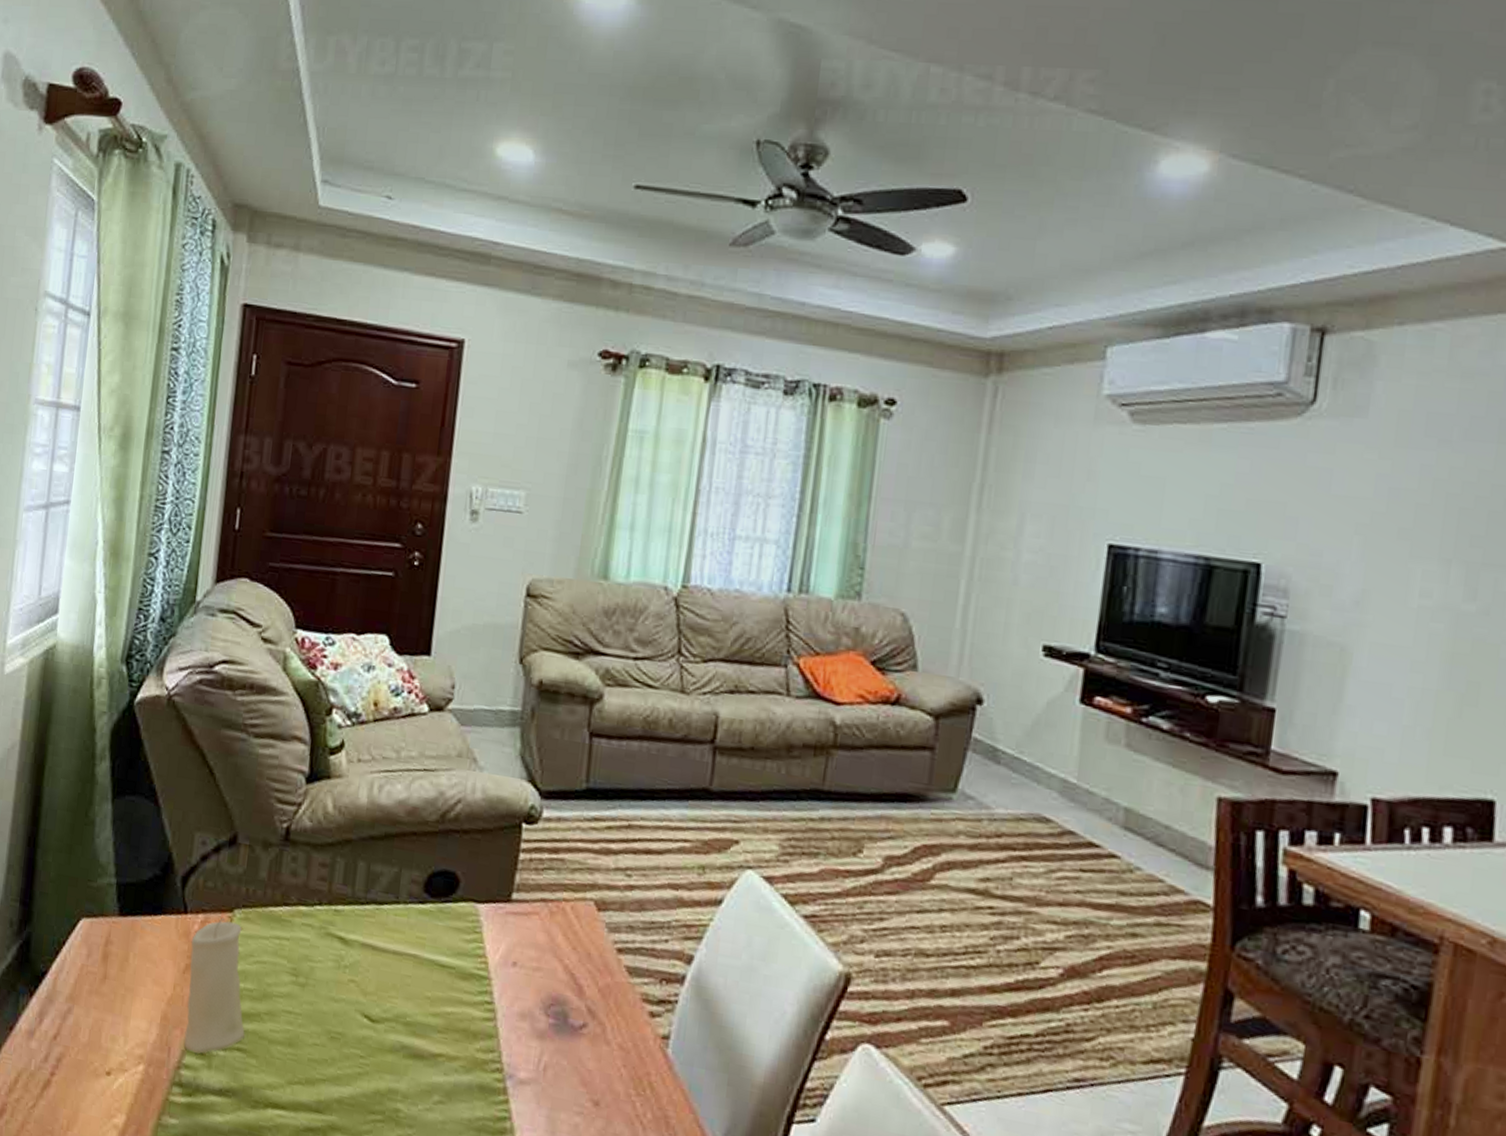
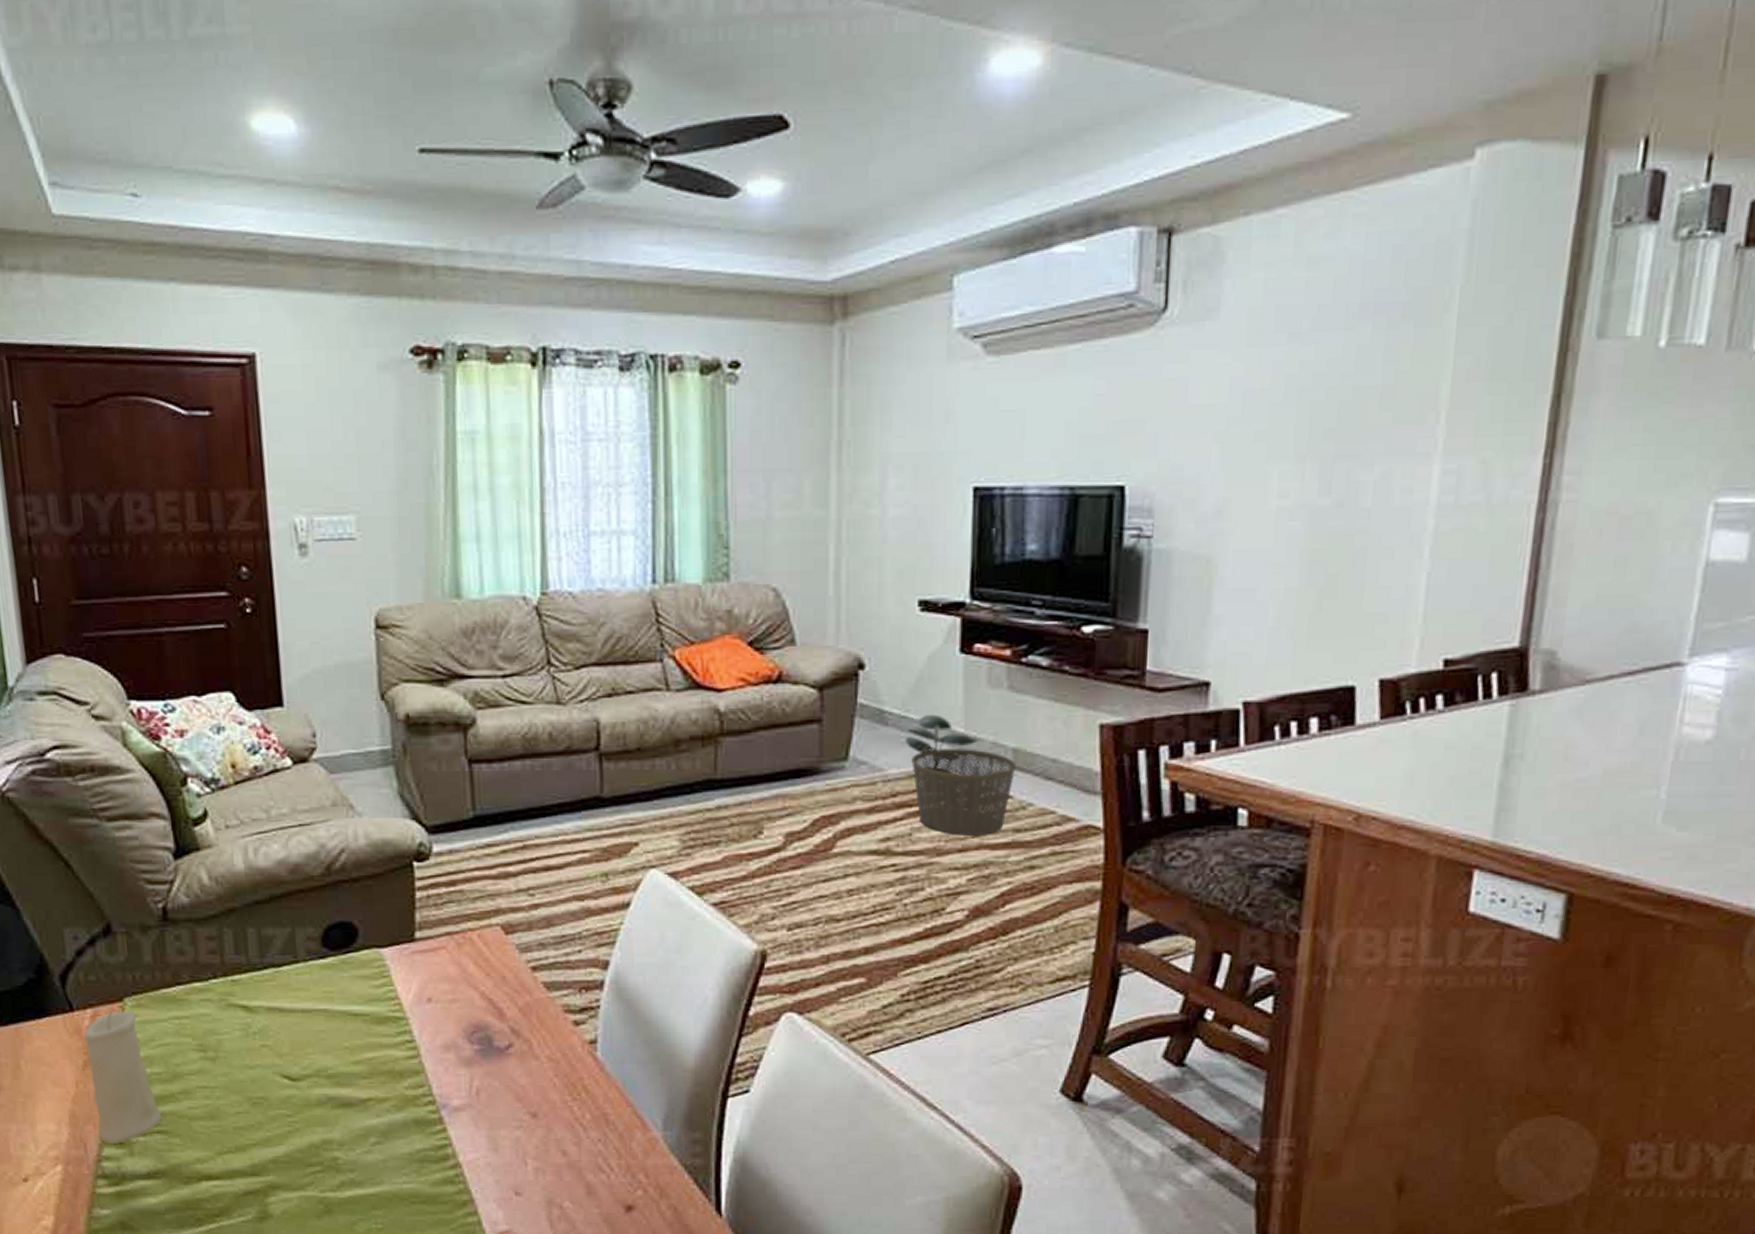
potted plant: none [1015,759,1090,841] -> present [904,714,978,793]
basket: none [1019,791,1128,893] -> present [911,746,1017,836]

